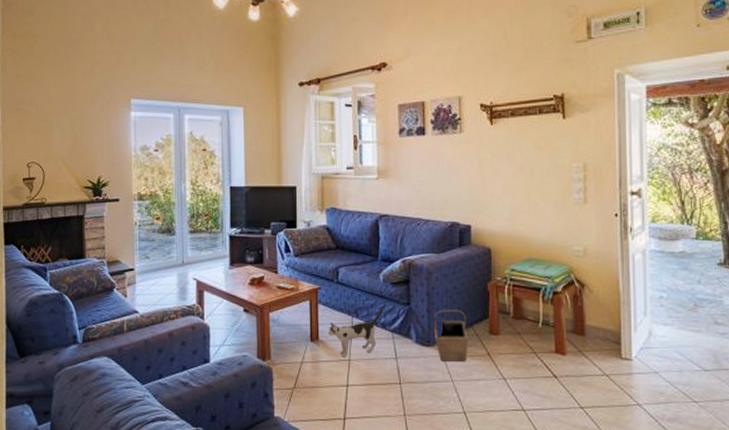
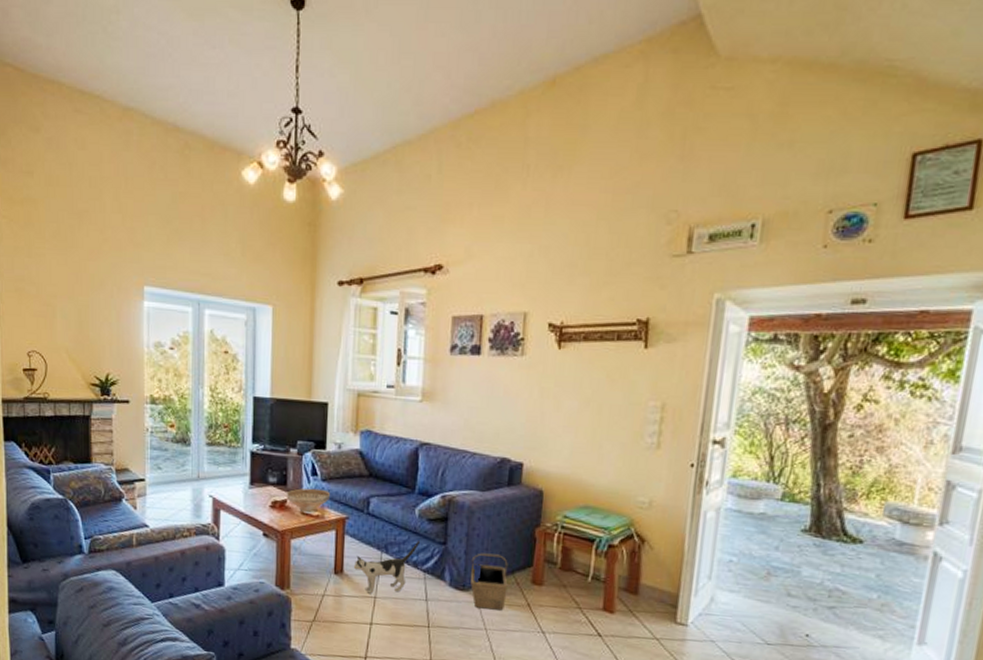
decorative bowl: none [263,264,304,286] -> present [286,488,331,512]

